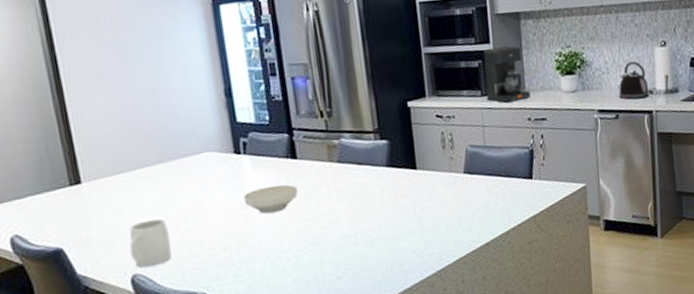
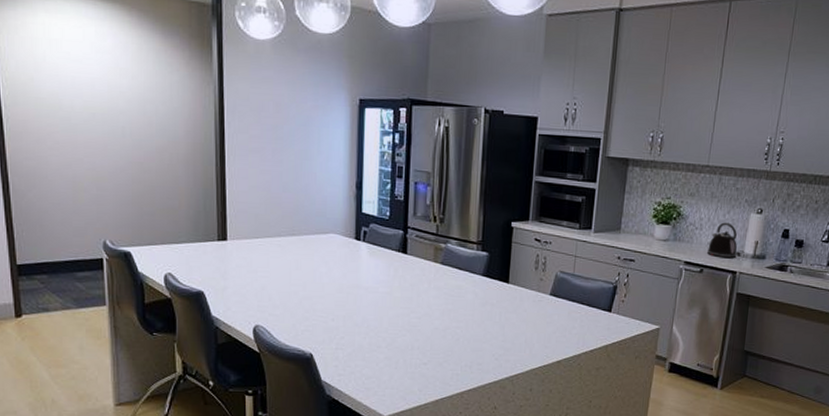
mug: present [129,218,172,267] -> none [256,281,290,321]
bowl: present [243,184,298,215] -> none [356,273,403,297]
coffee maker: present [483,46,531,103] -> none [584,187,624,240]

